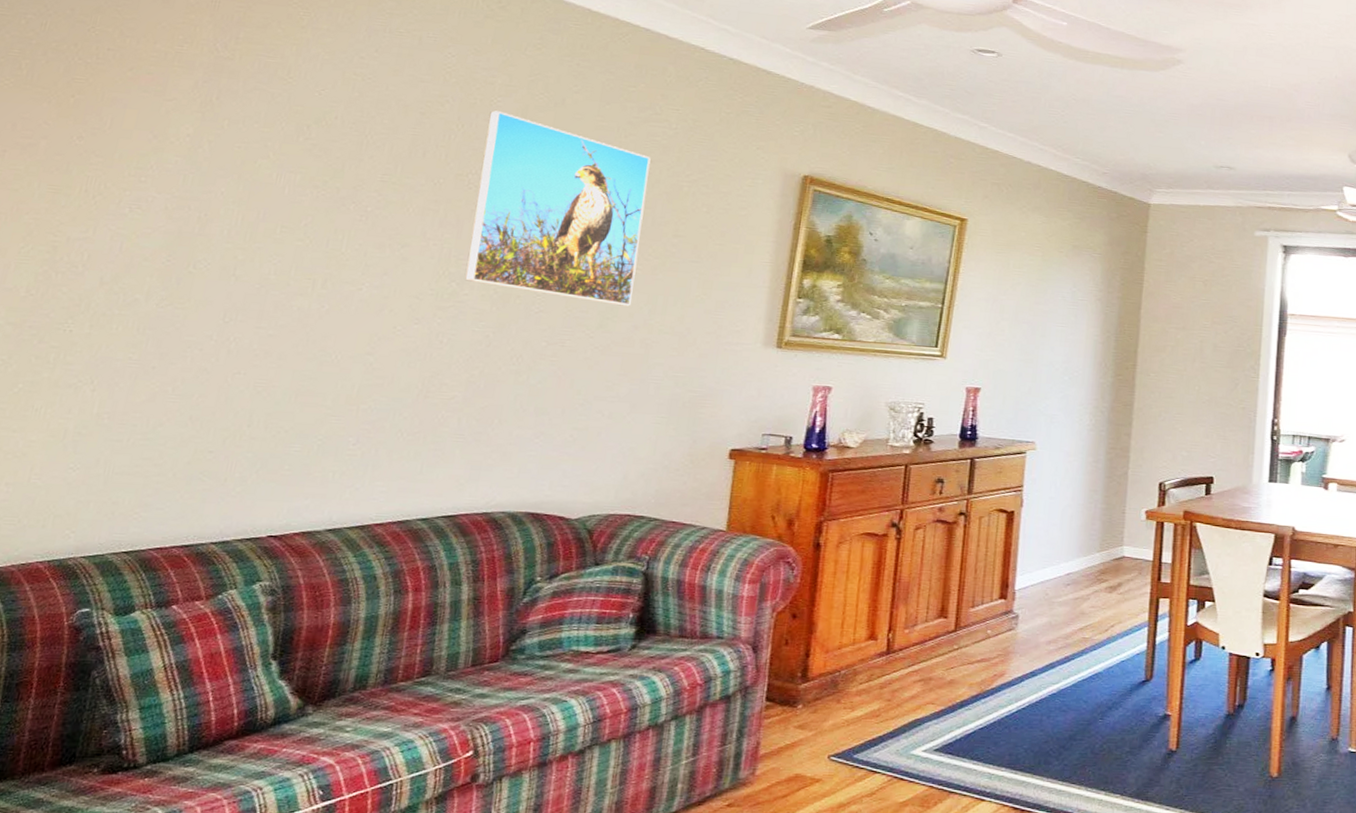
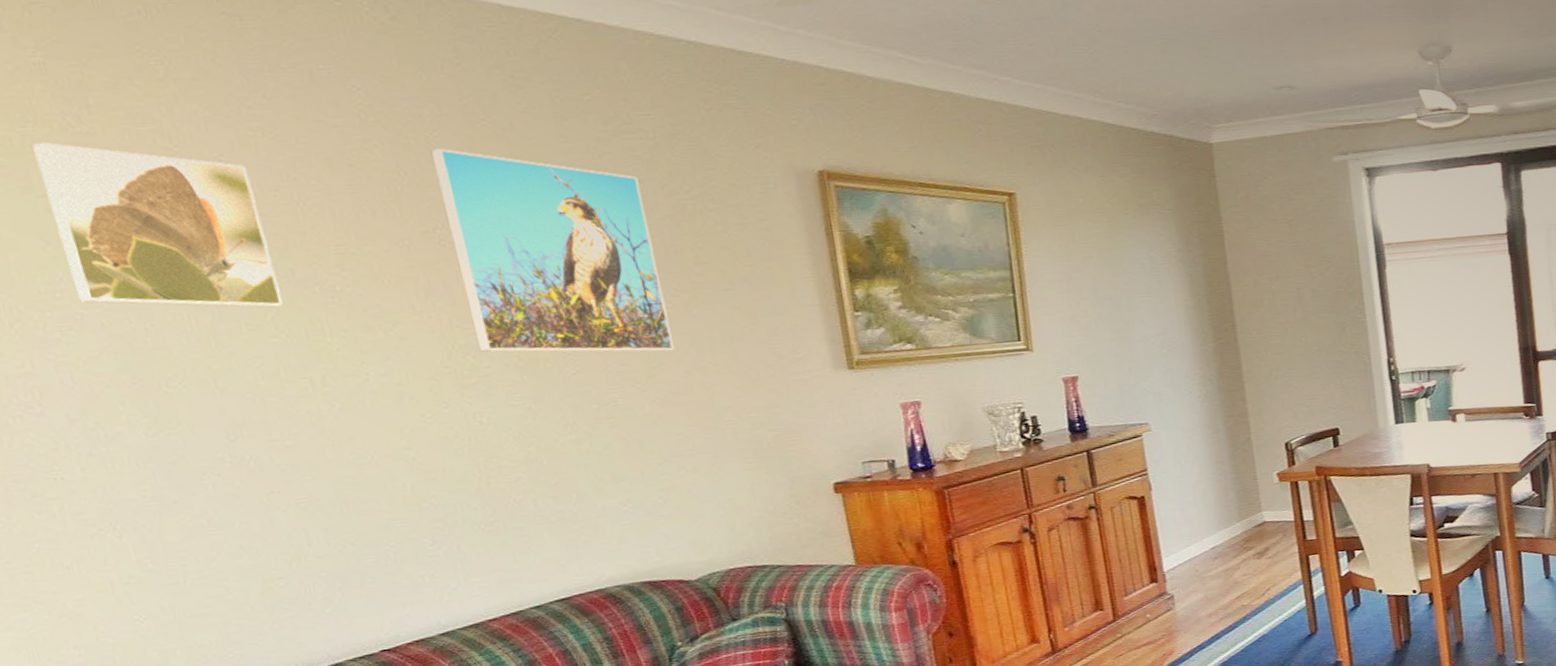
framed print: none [157,59,338,217] -> present [32,141,283,308]

